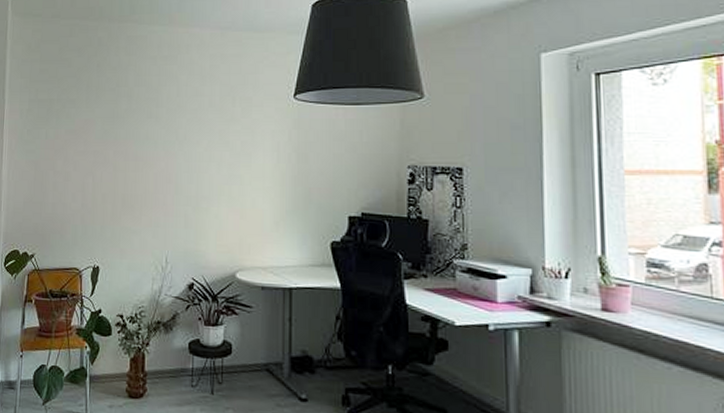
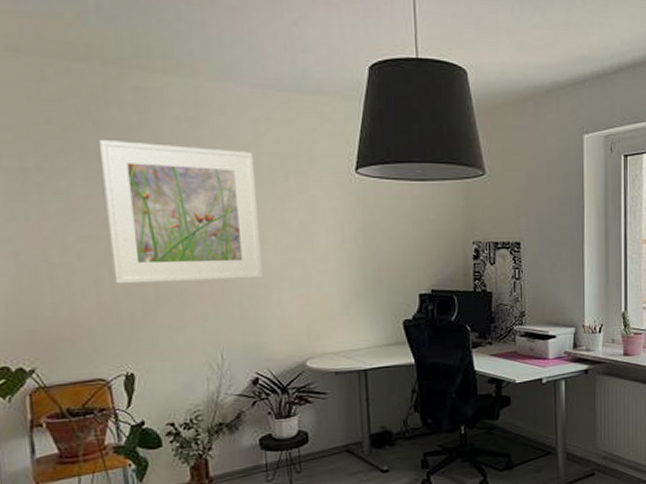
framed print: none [96,77,209,192] -> present [99,140,264,284]

